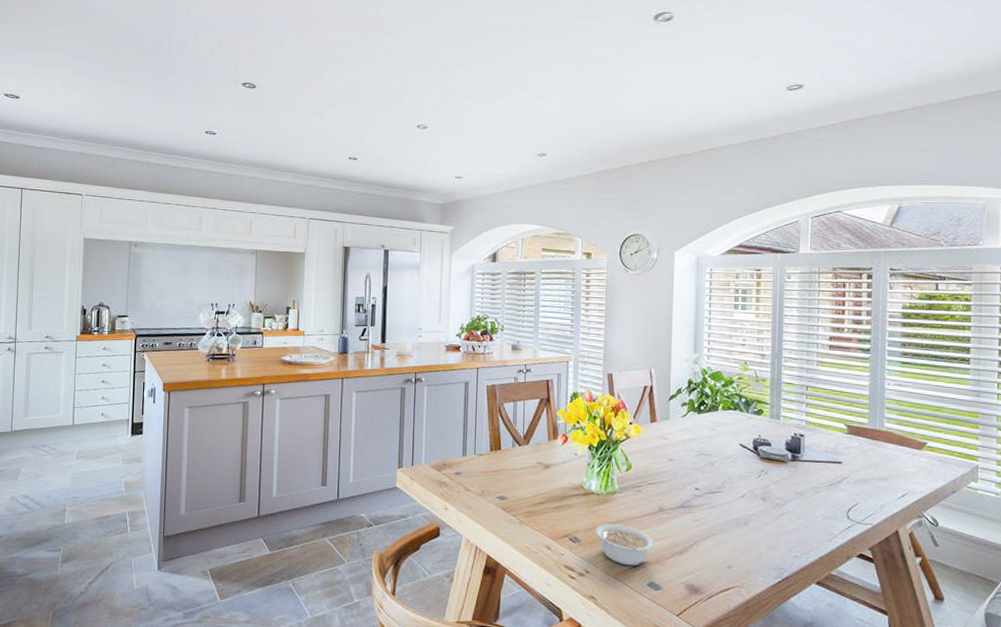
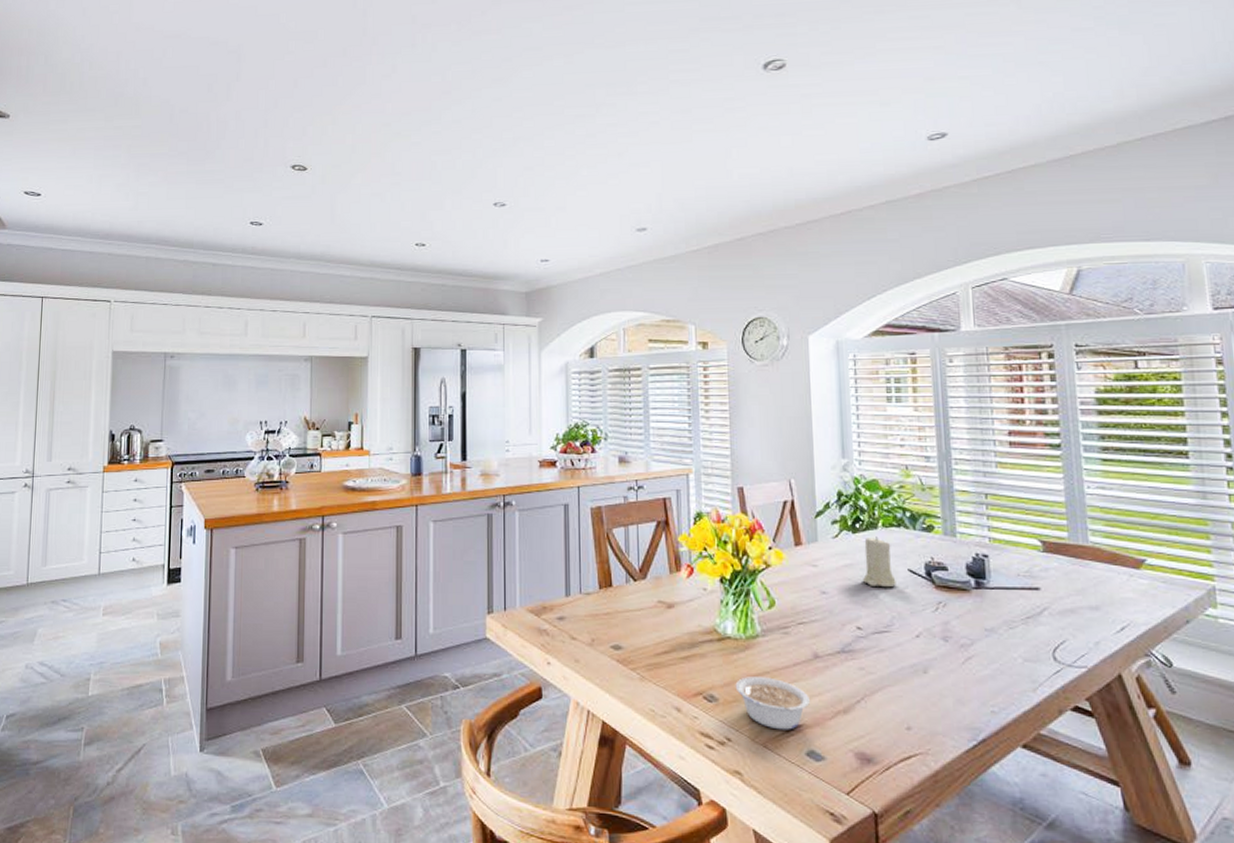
candle: none [703,417,729,458] -> present [863,536,896,588]

